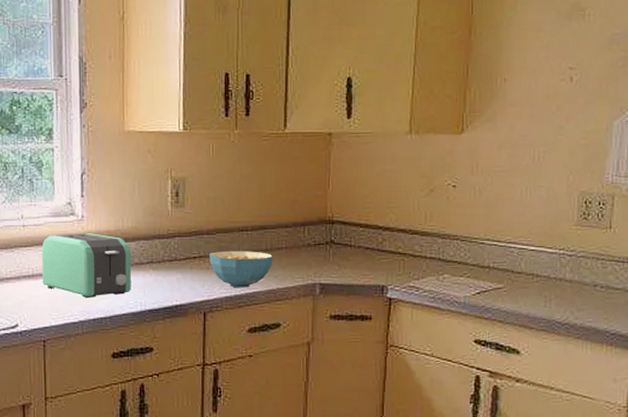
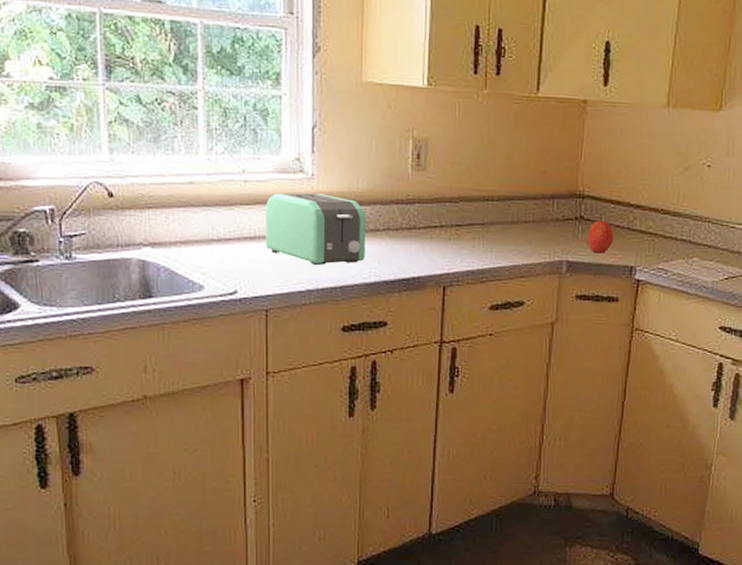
cereal bowl: present [209,251,274,288] -> none [451,221,520,262]
apple: none [339,242,364,275] -> present [587,219,614,253]

